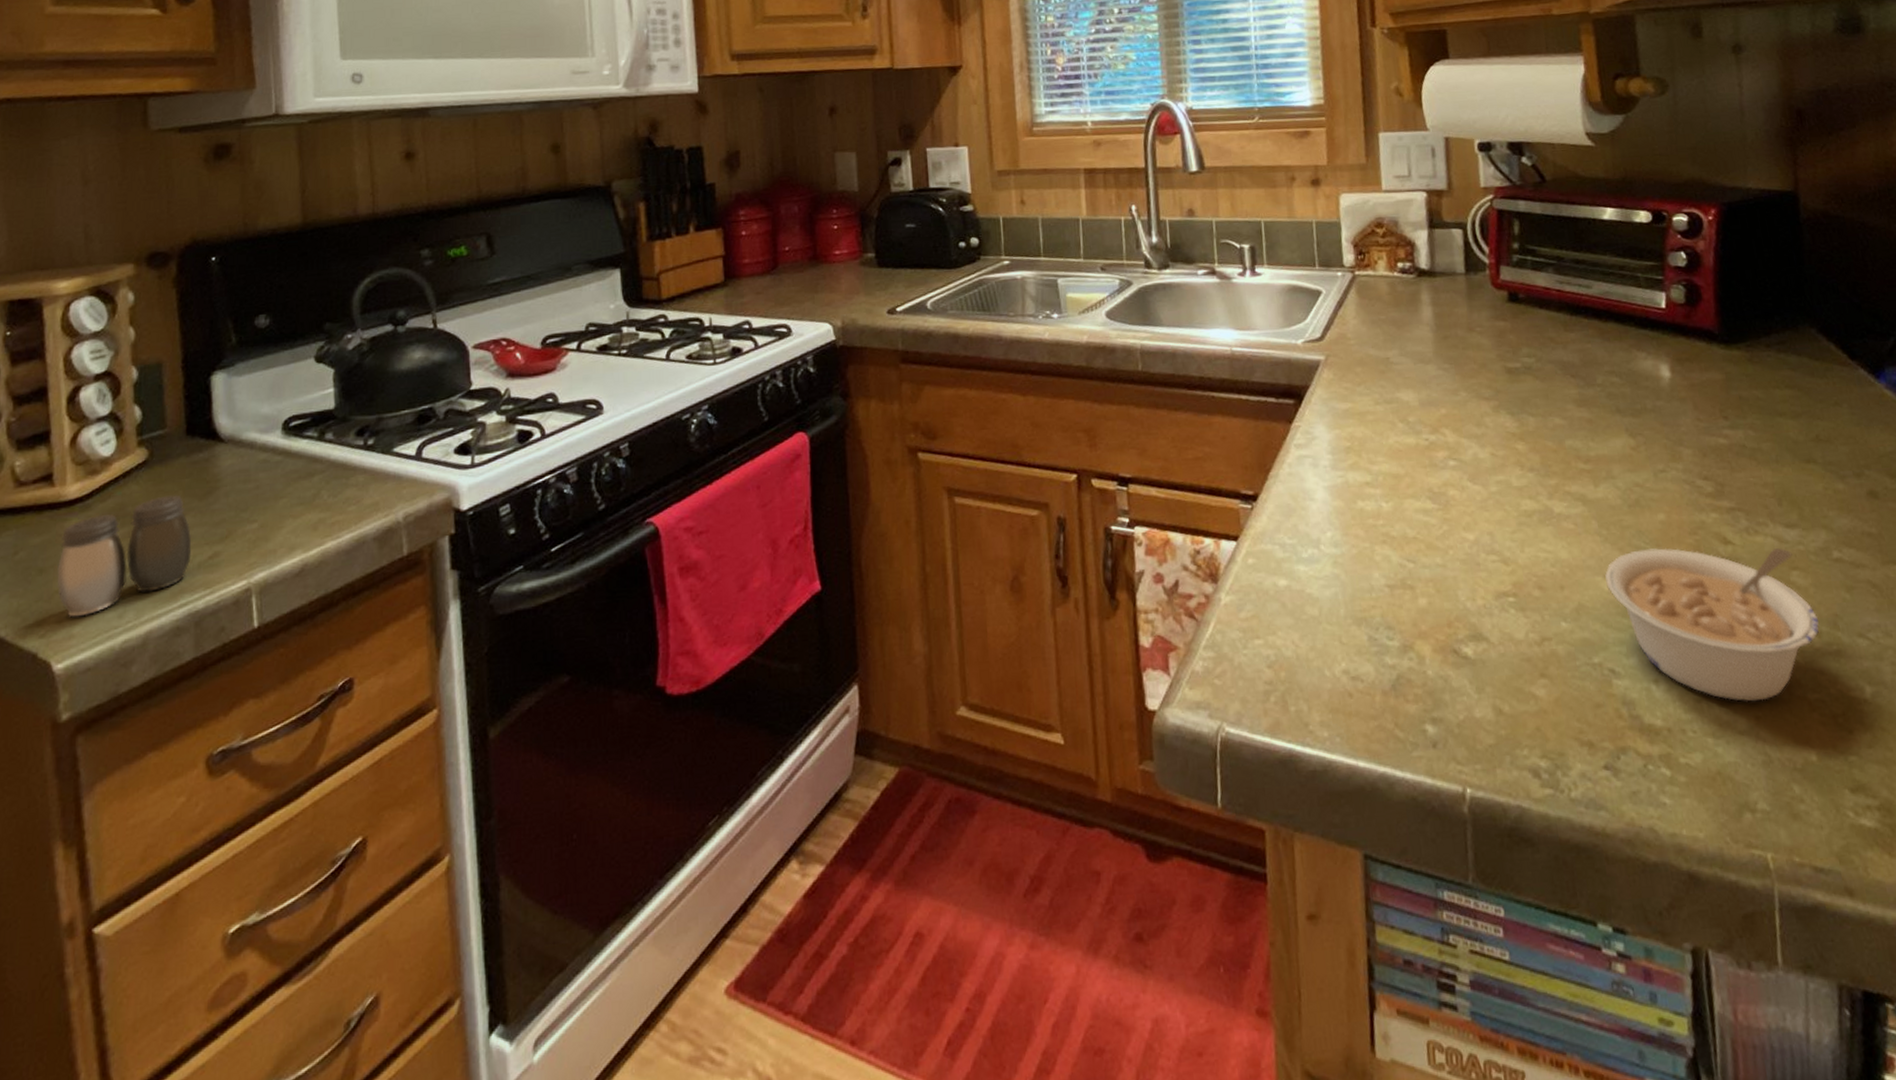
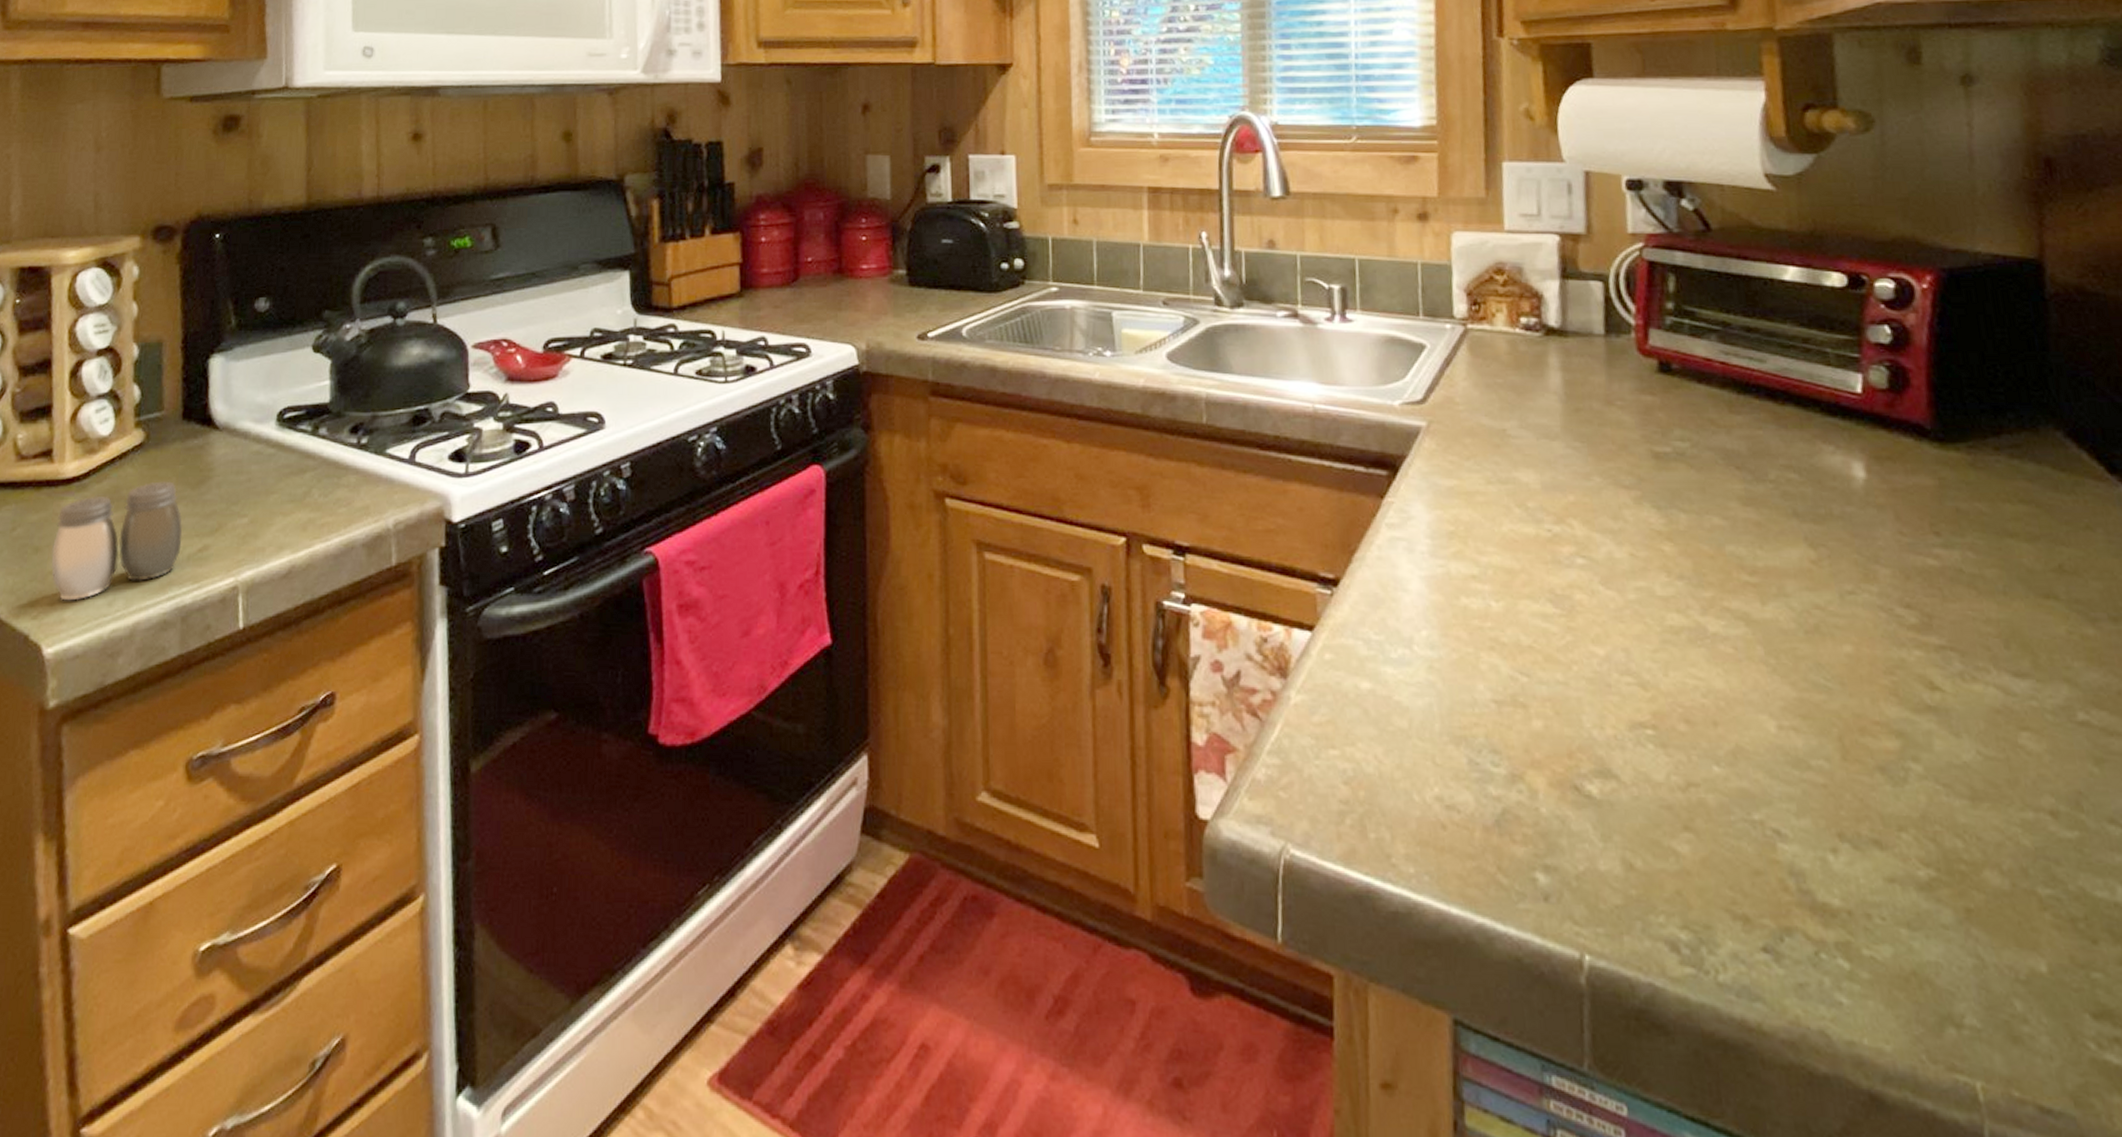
legume: present [1605,547,1819,702] -> none [1771,687,2056,890]

